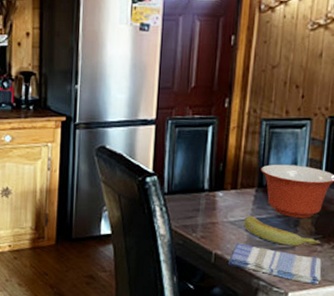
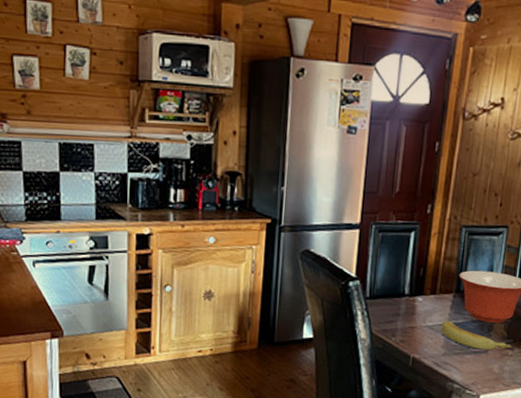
dish towel: present [227,243,322,285] -> none [424,347,512,387]

